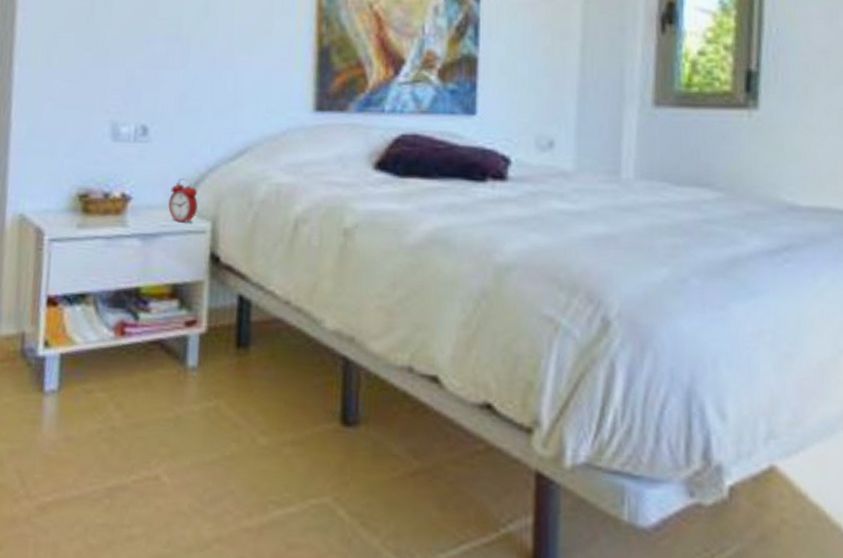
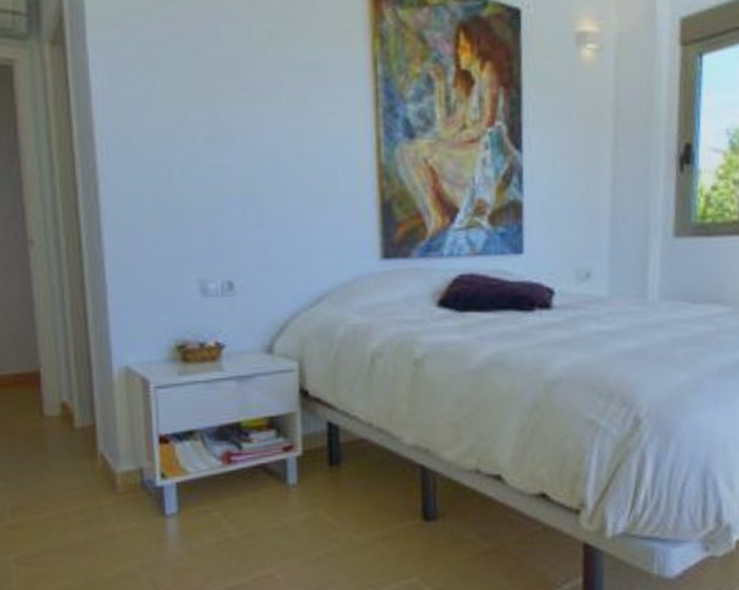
alarm clock: present [168,177,198,224] -> none [258,325,285,365]

